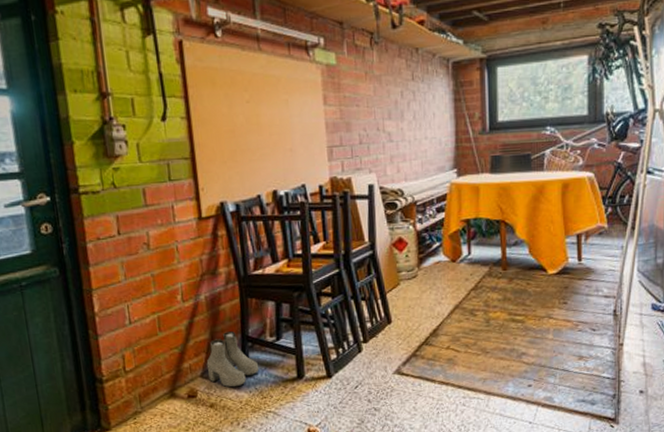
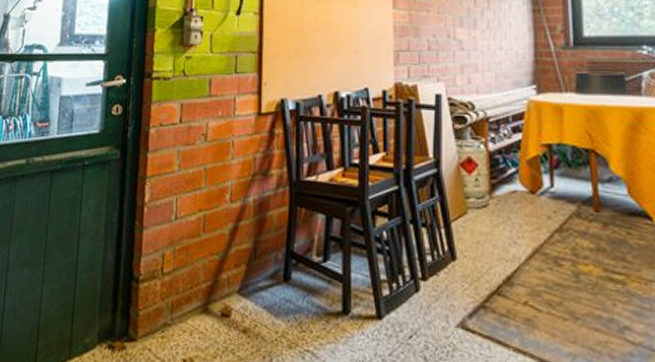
boots: present [206,331,259,388] -> none [245,243,301,313]

